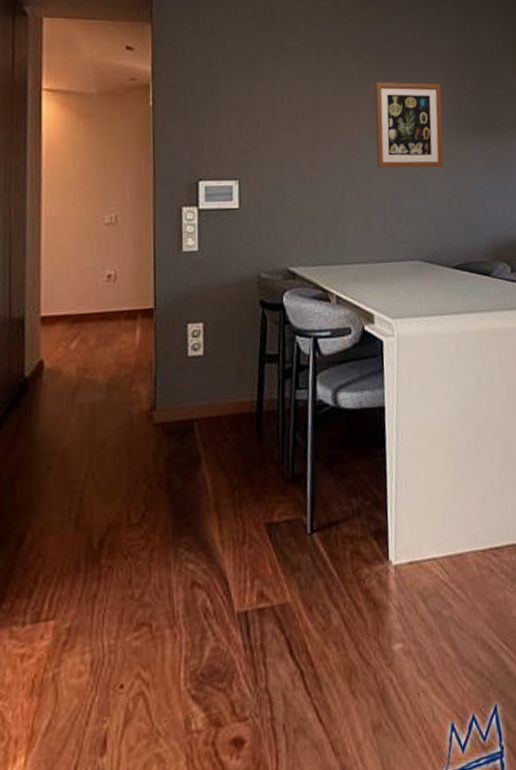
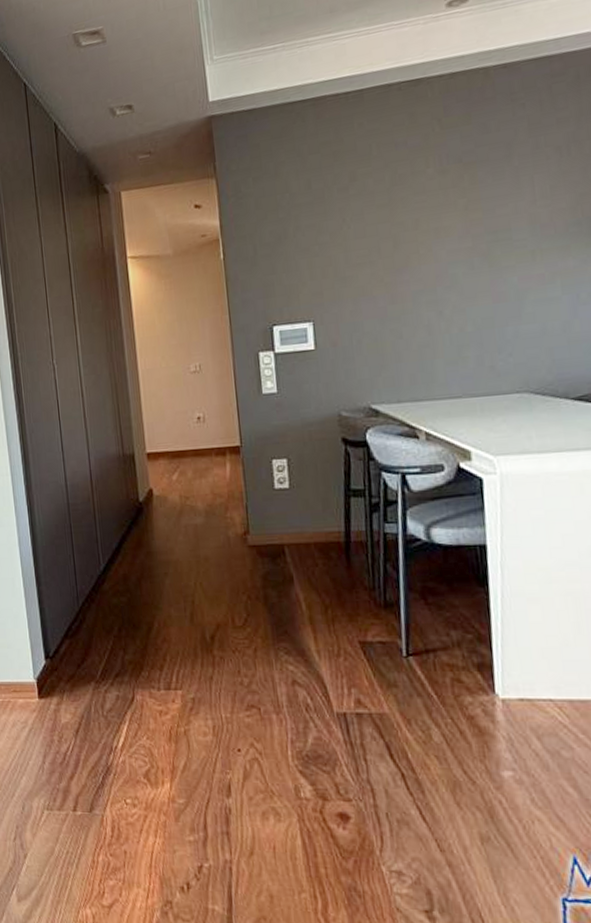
wall art: present [375,82,444,168] -> none [465,184,560,293]

